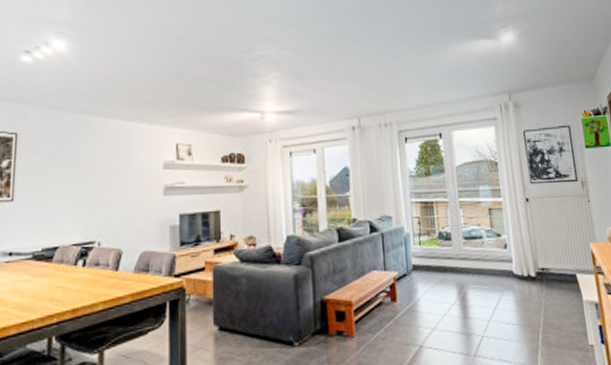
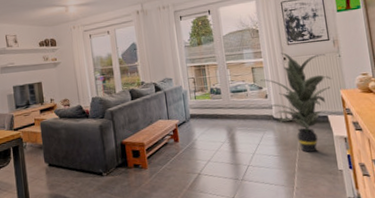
indoor plant: none [499,192,581,321] -> present [260,52,333,153]

